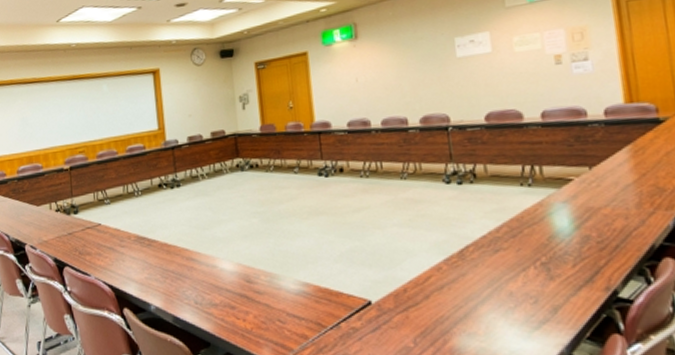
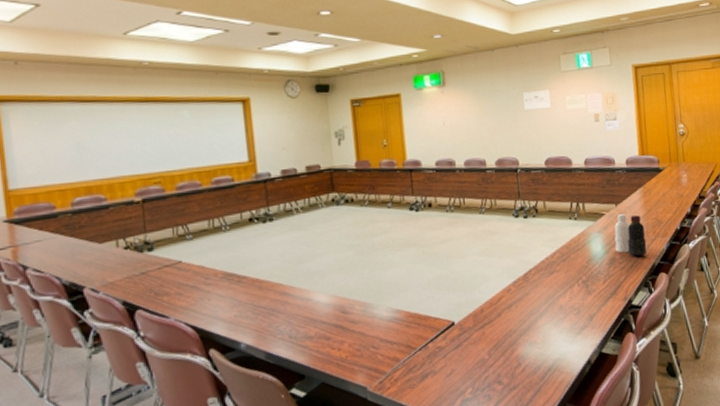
bottle: none [588,179,641,234] -> present [614,214,647,256]

